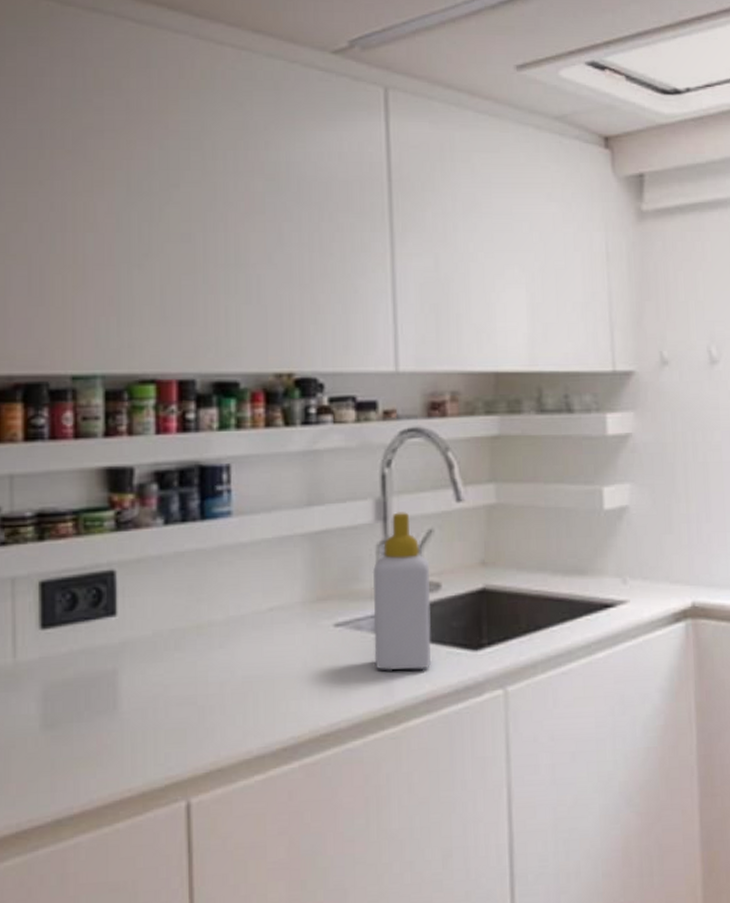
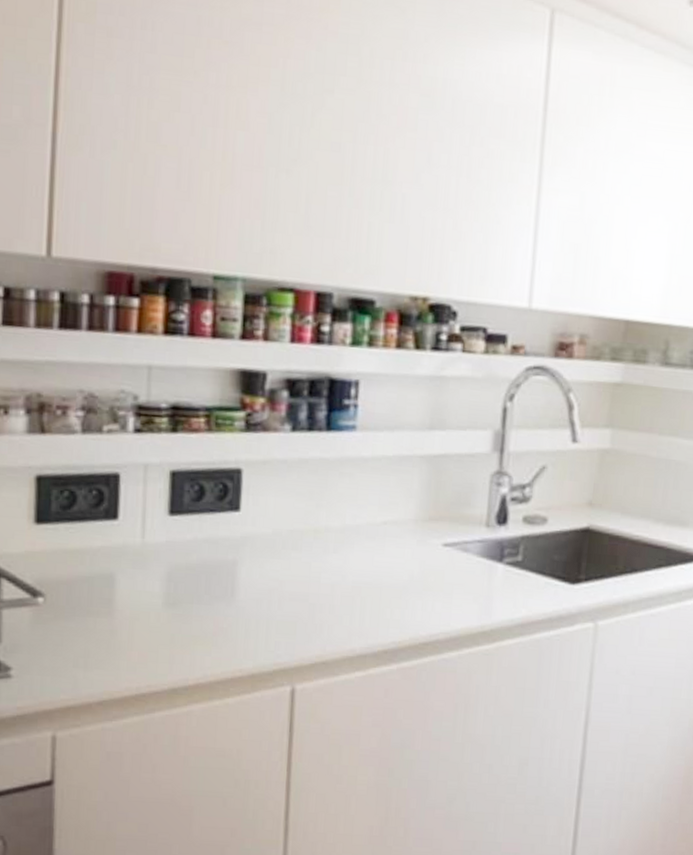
soap bottle: present [372,512,432,671] -> none [476,445,540,596]

